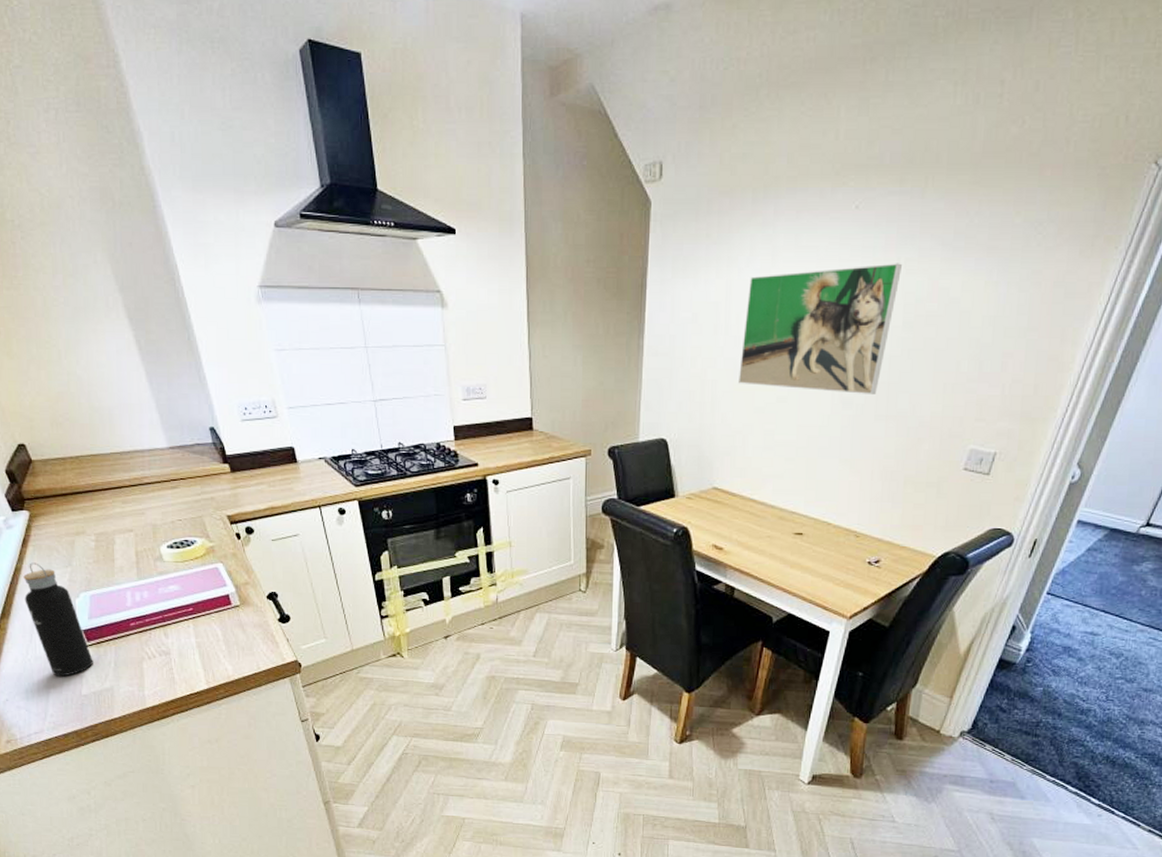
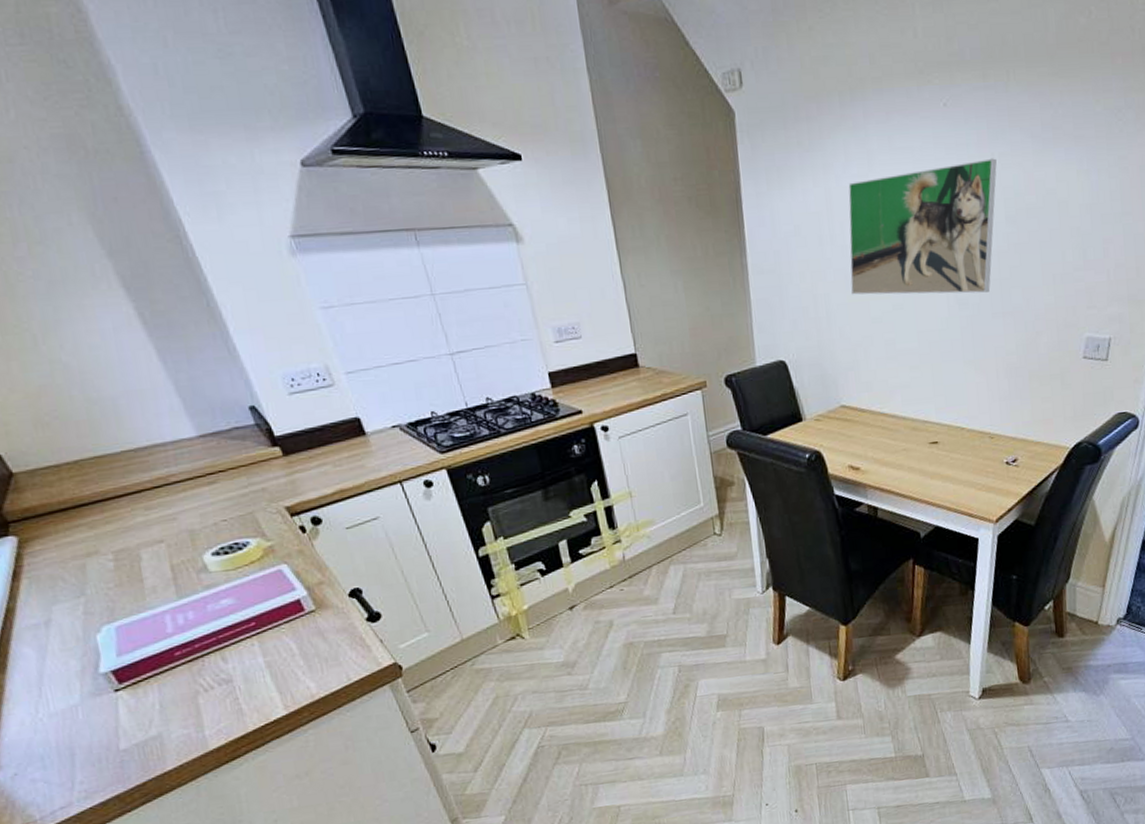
water bottle: present [23,562,93,677] -> none [19,598,131,734]

